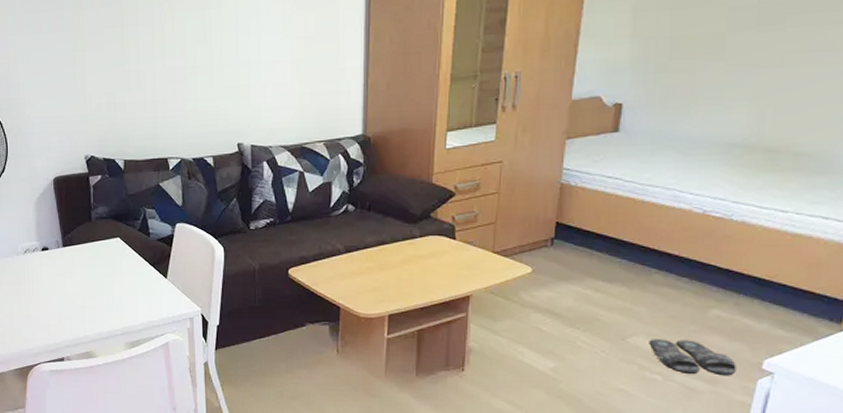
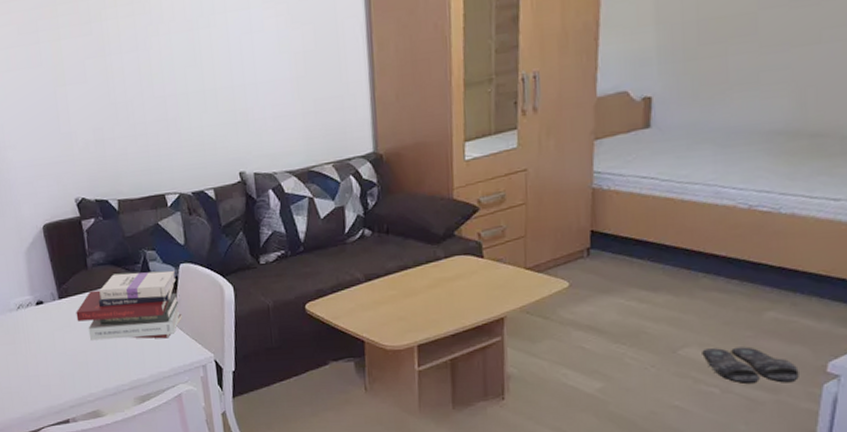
books: none [77,227,175,291] -> present [76,270,182,341]

